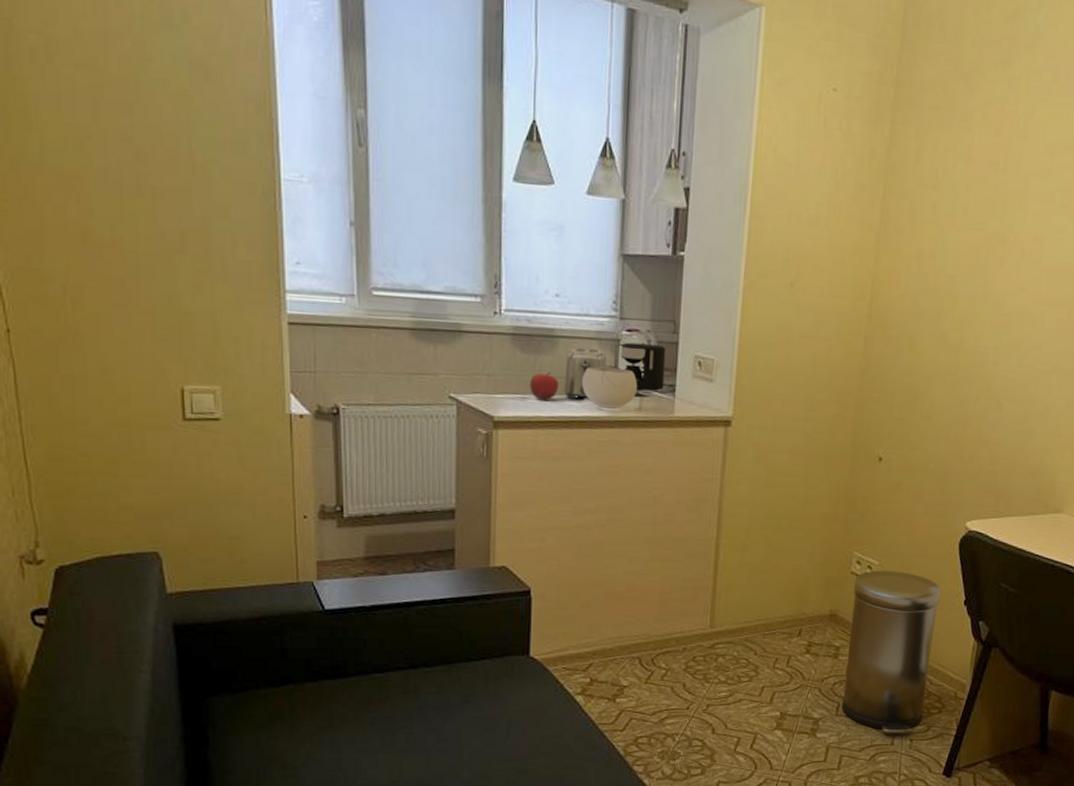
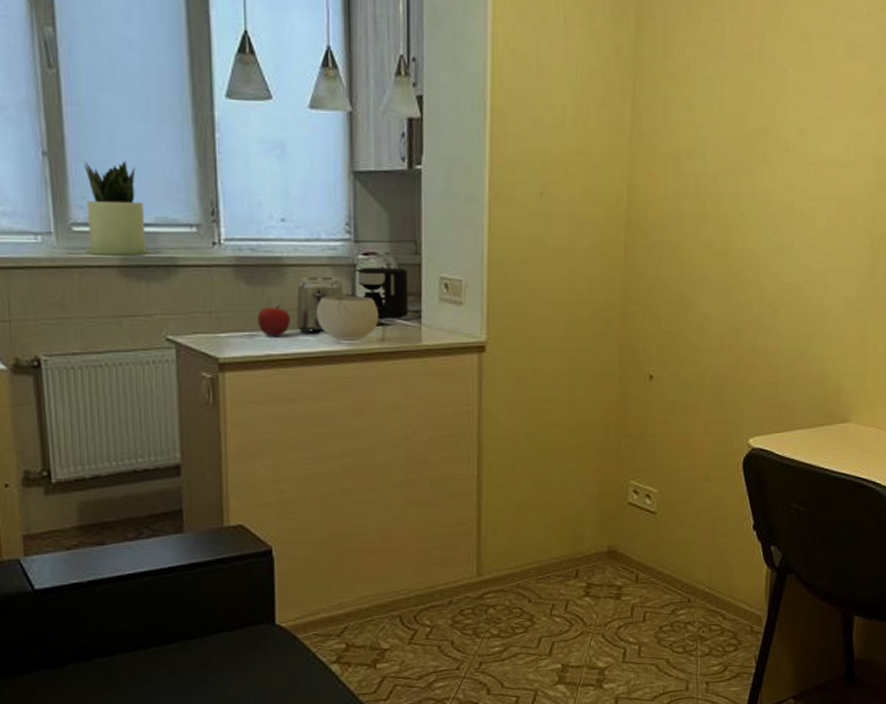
planter: none [382,232,441,321] -> present [84,161,152,257]
pedal bin: present [841,570,941,733] -> none [628,498,727,678]

